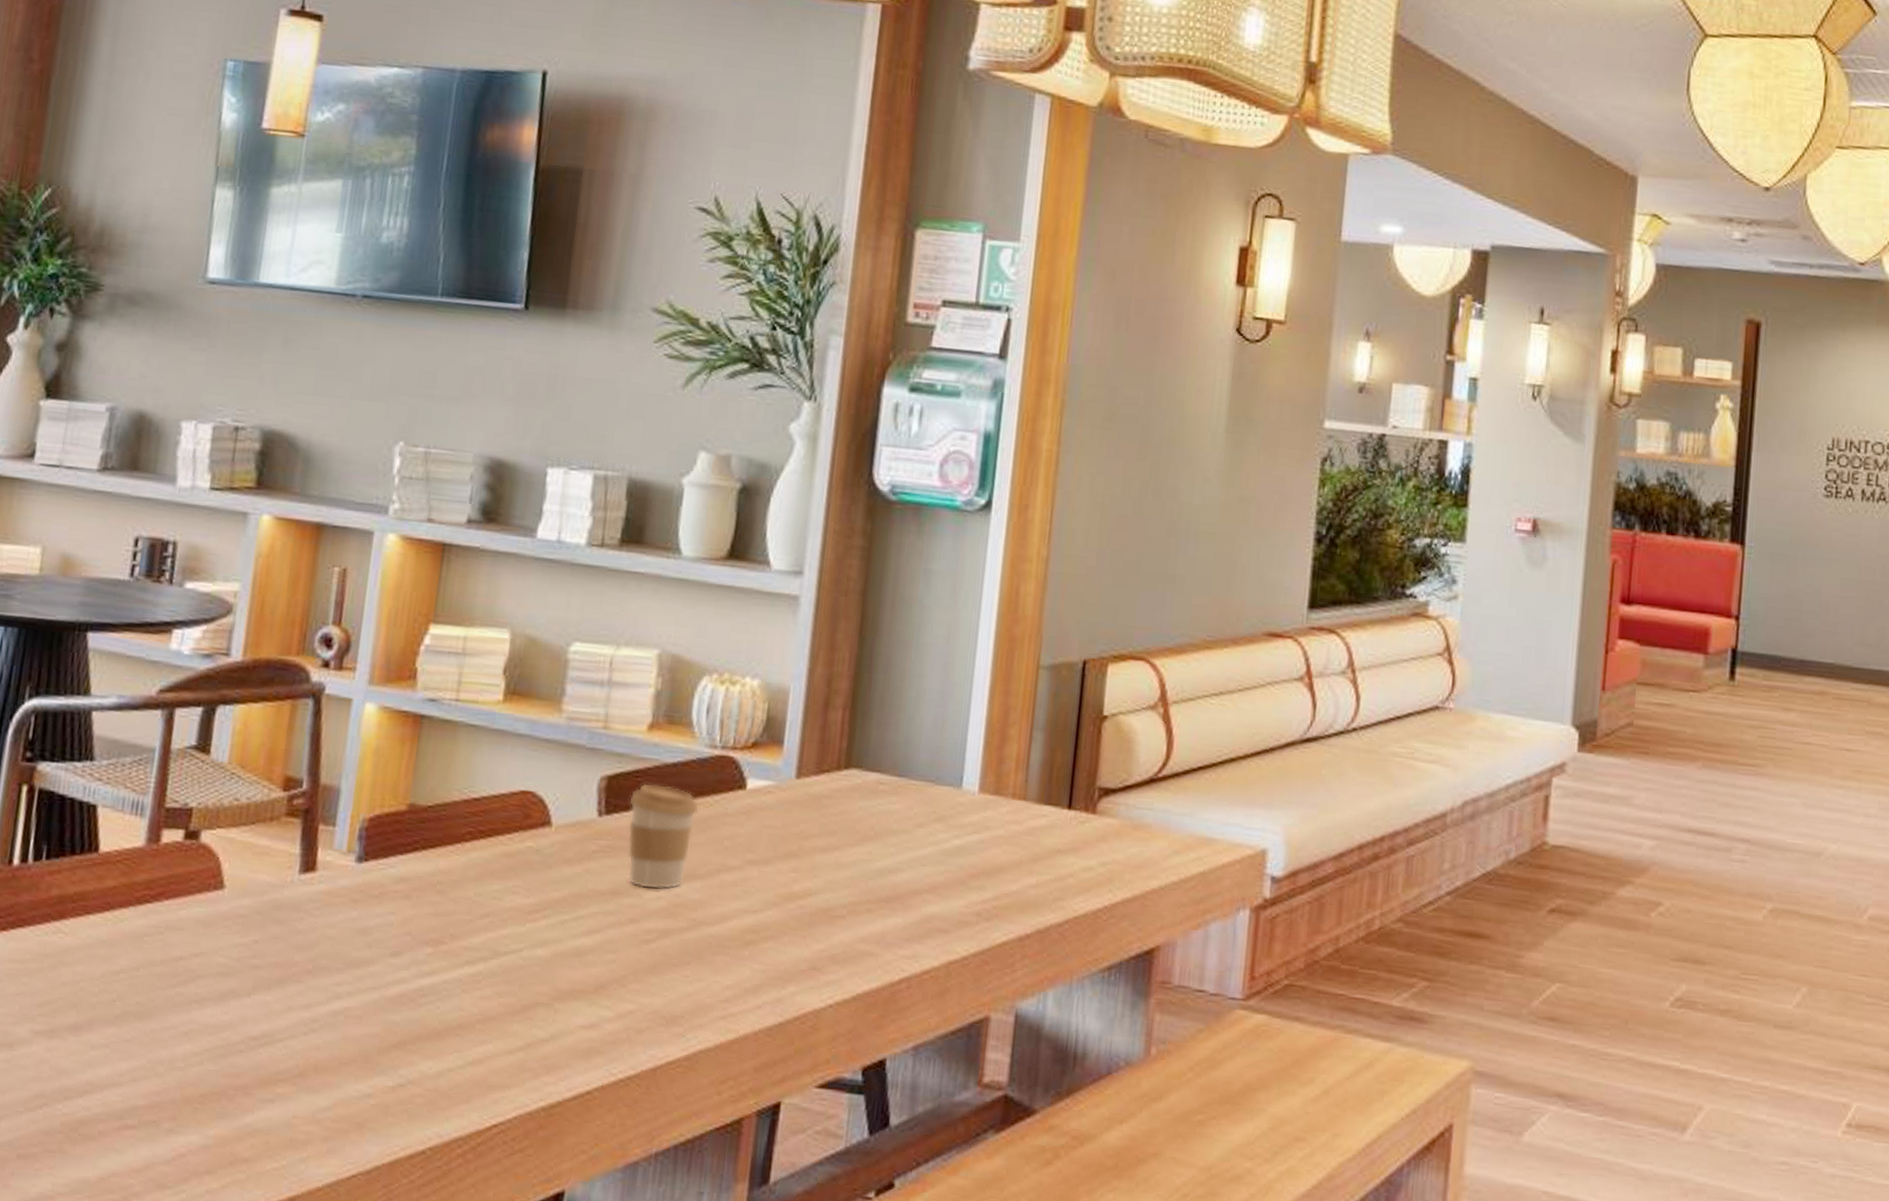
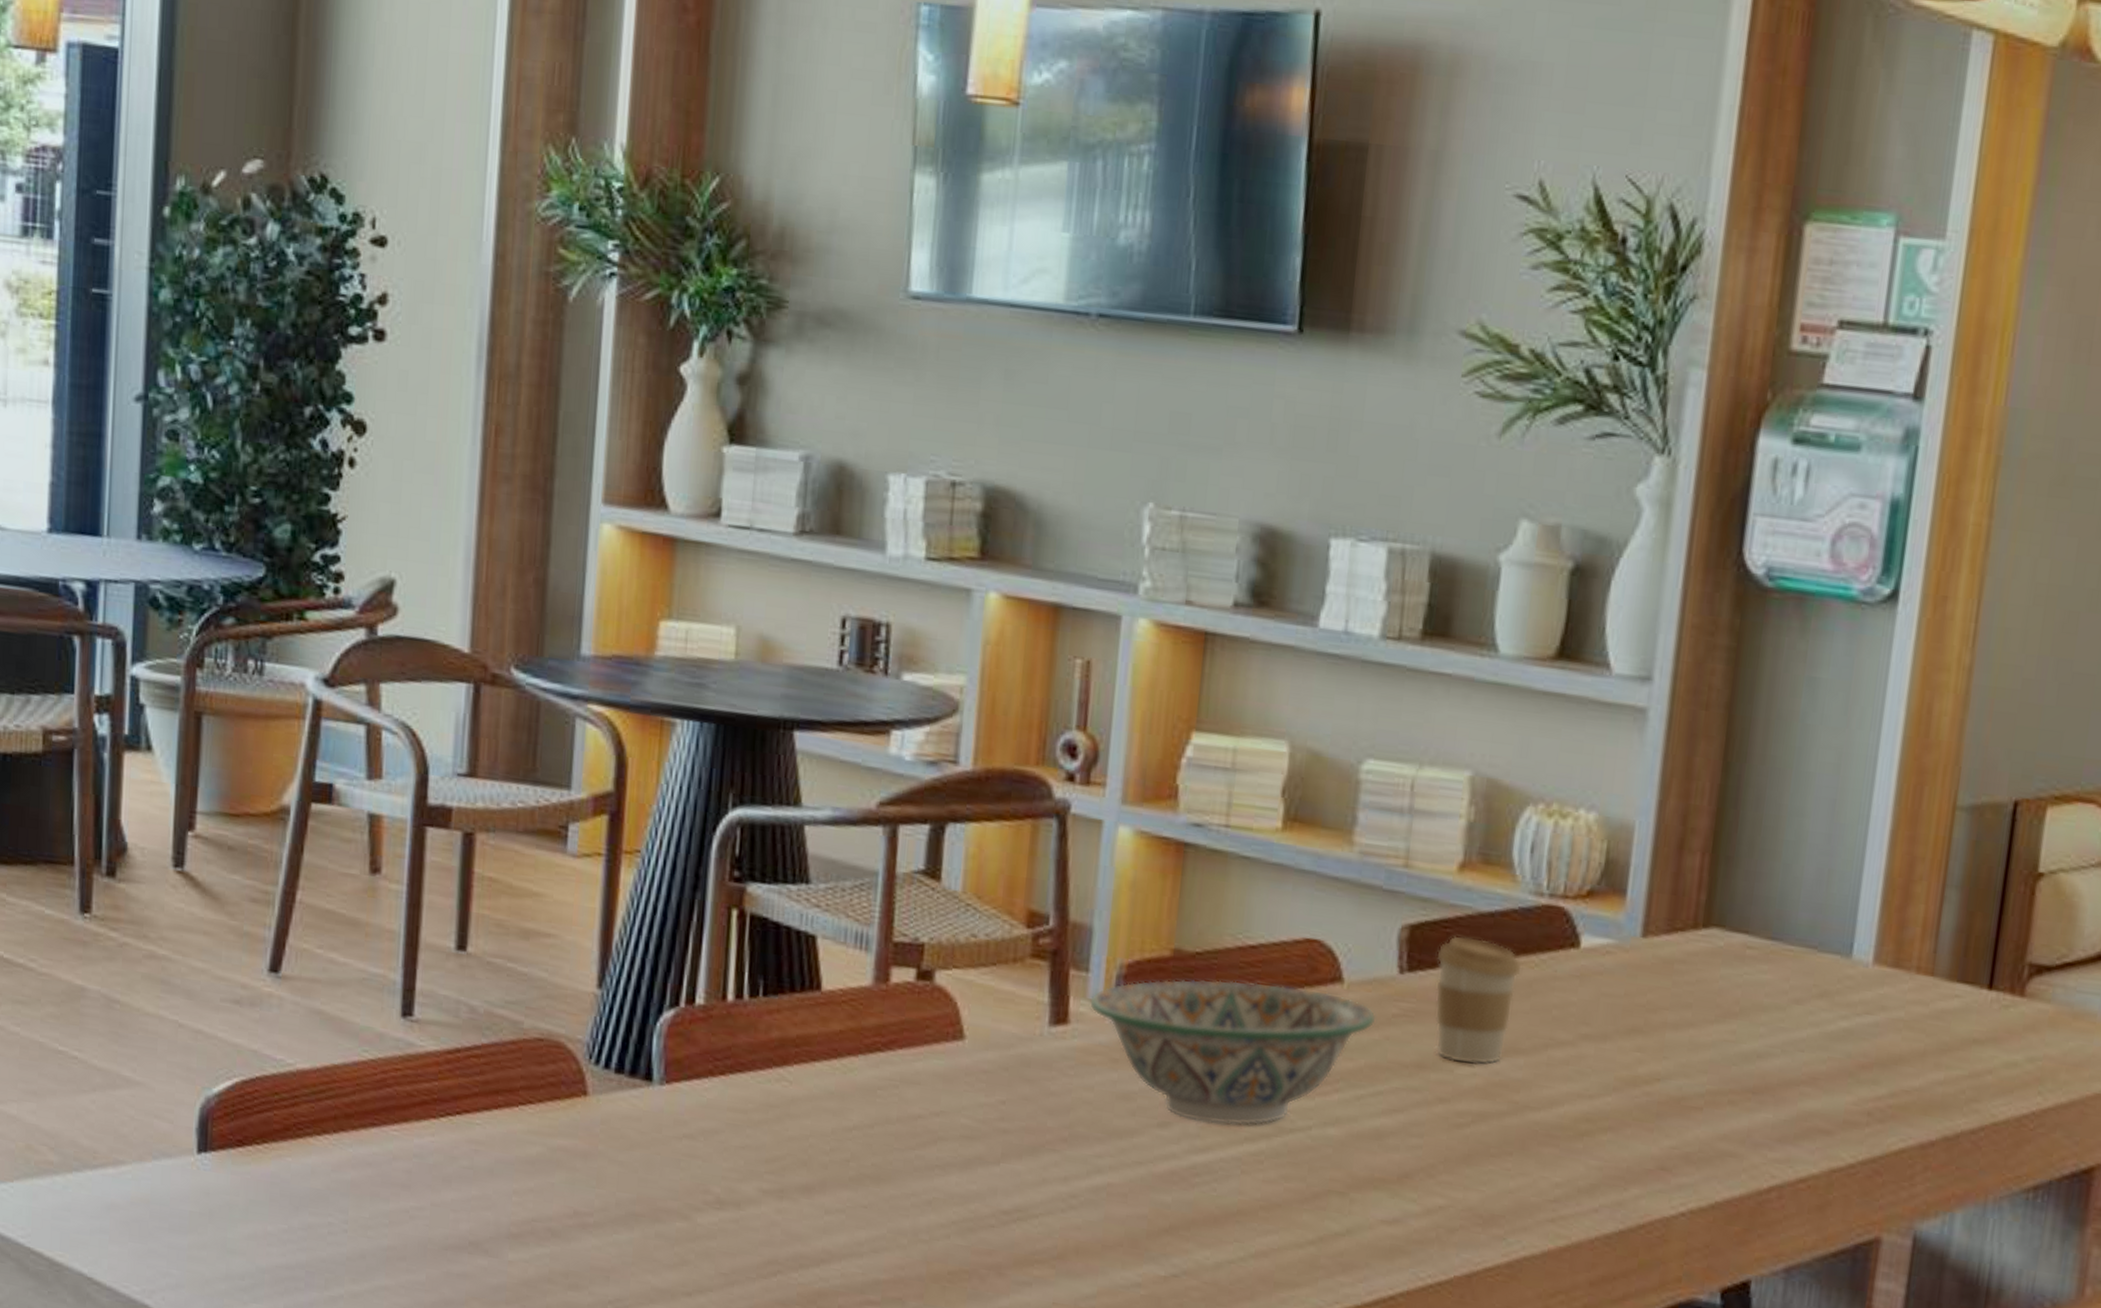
decorative bowl: none [334,828,579,952] -> present [1089,979,1376,1126]

